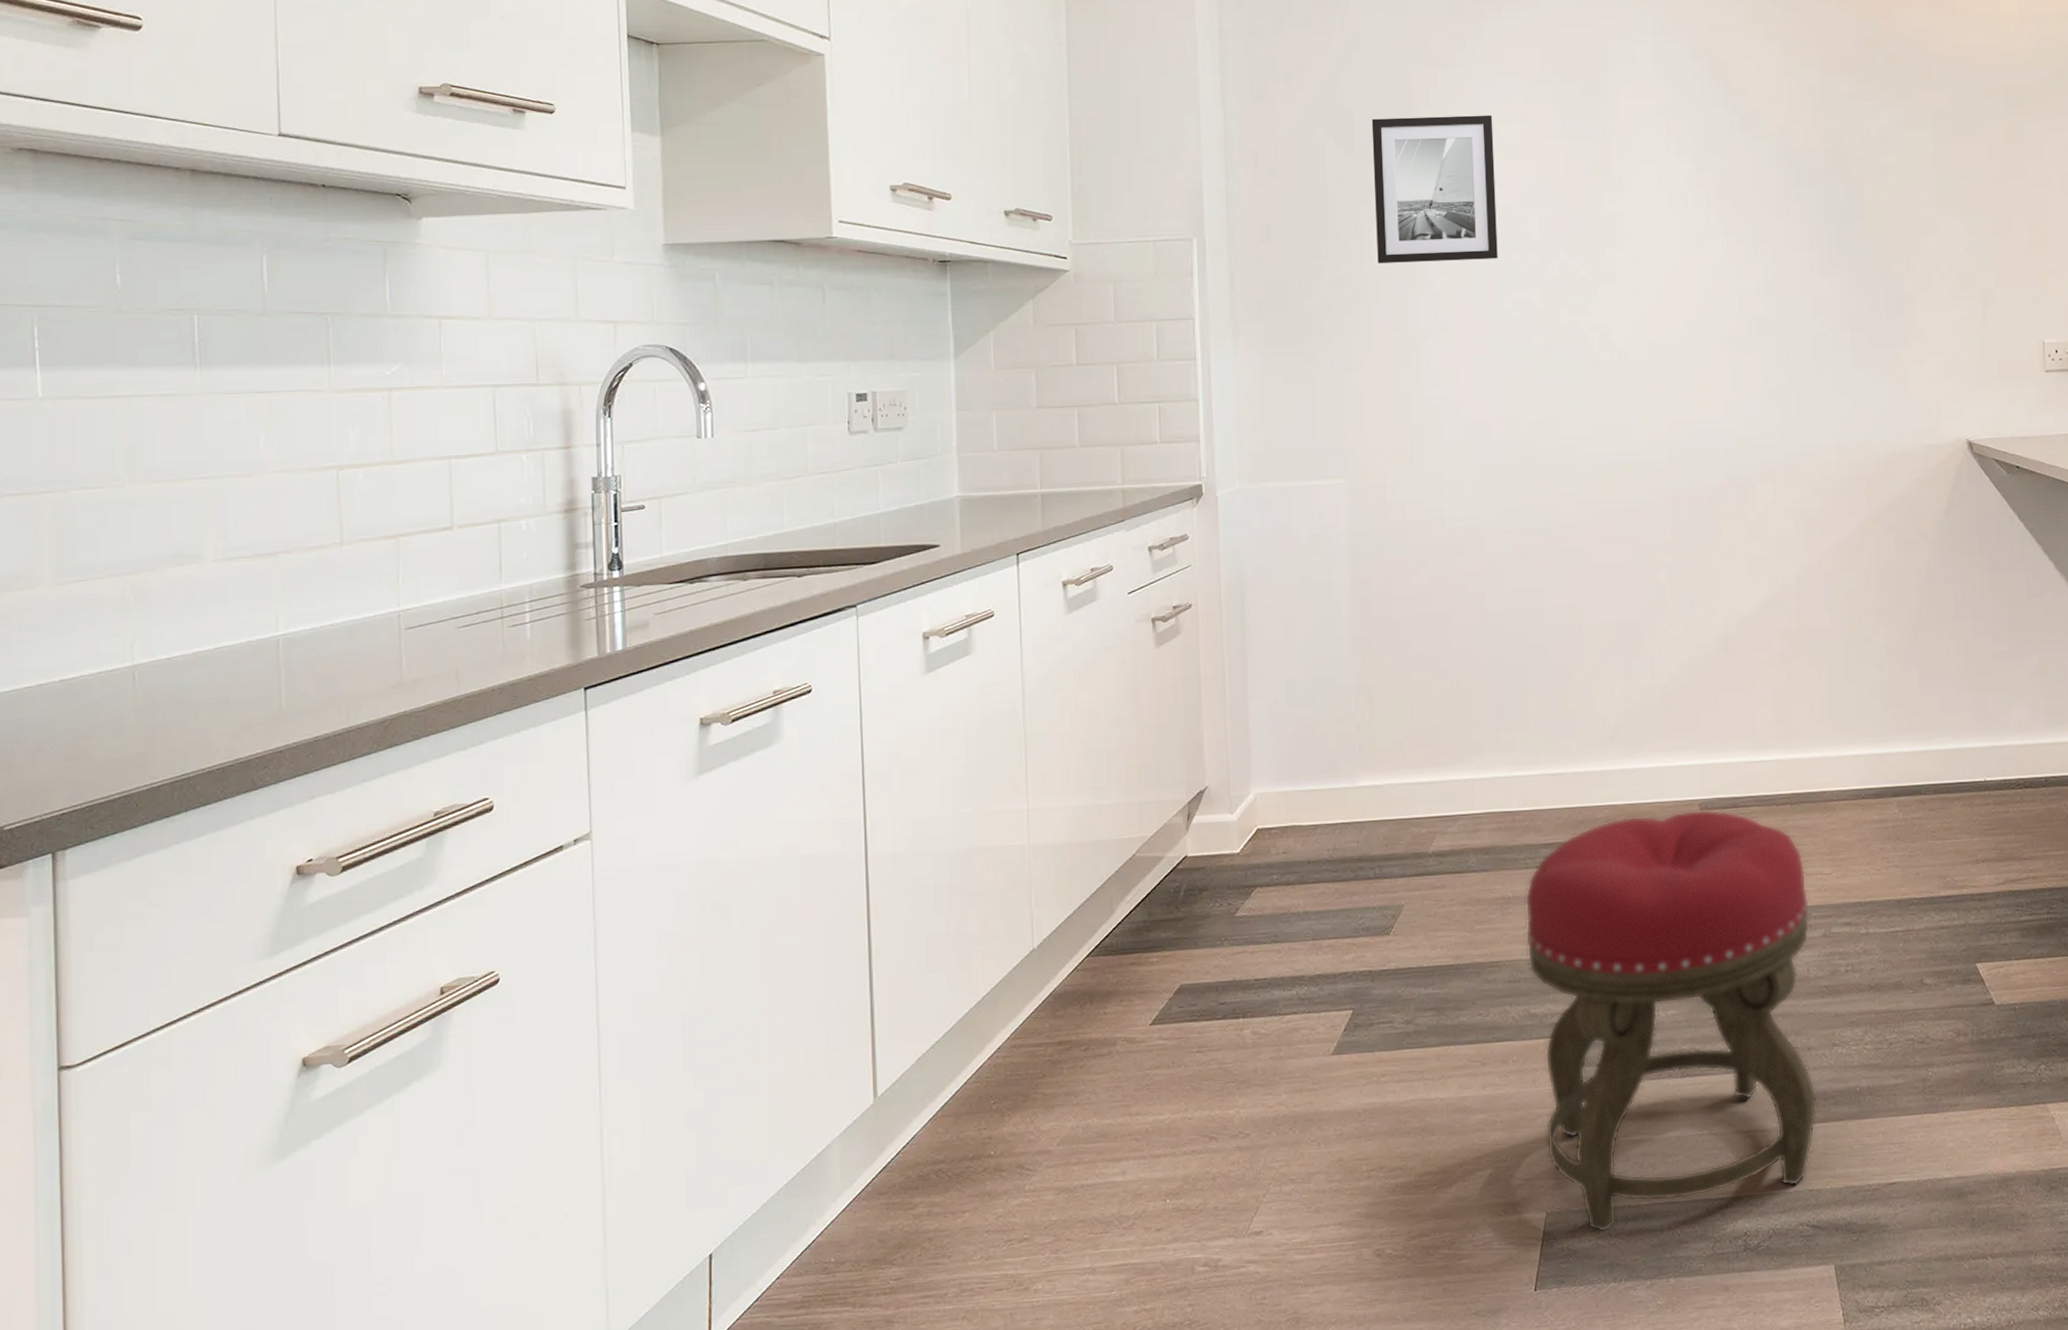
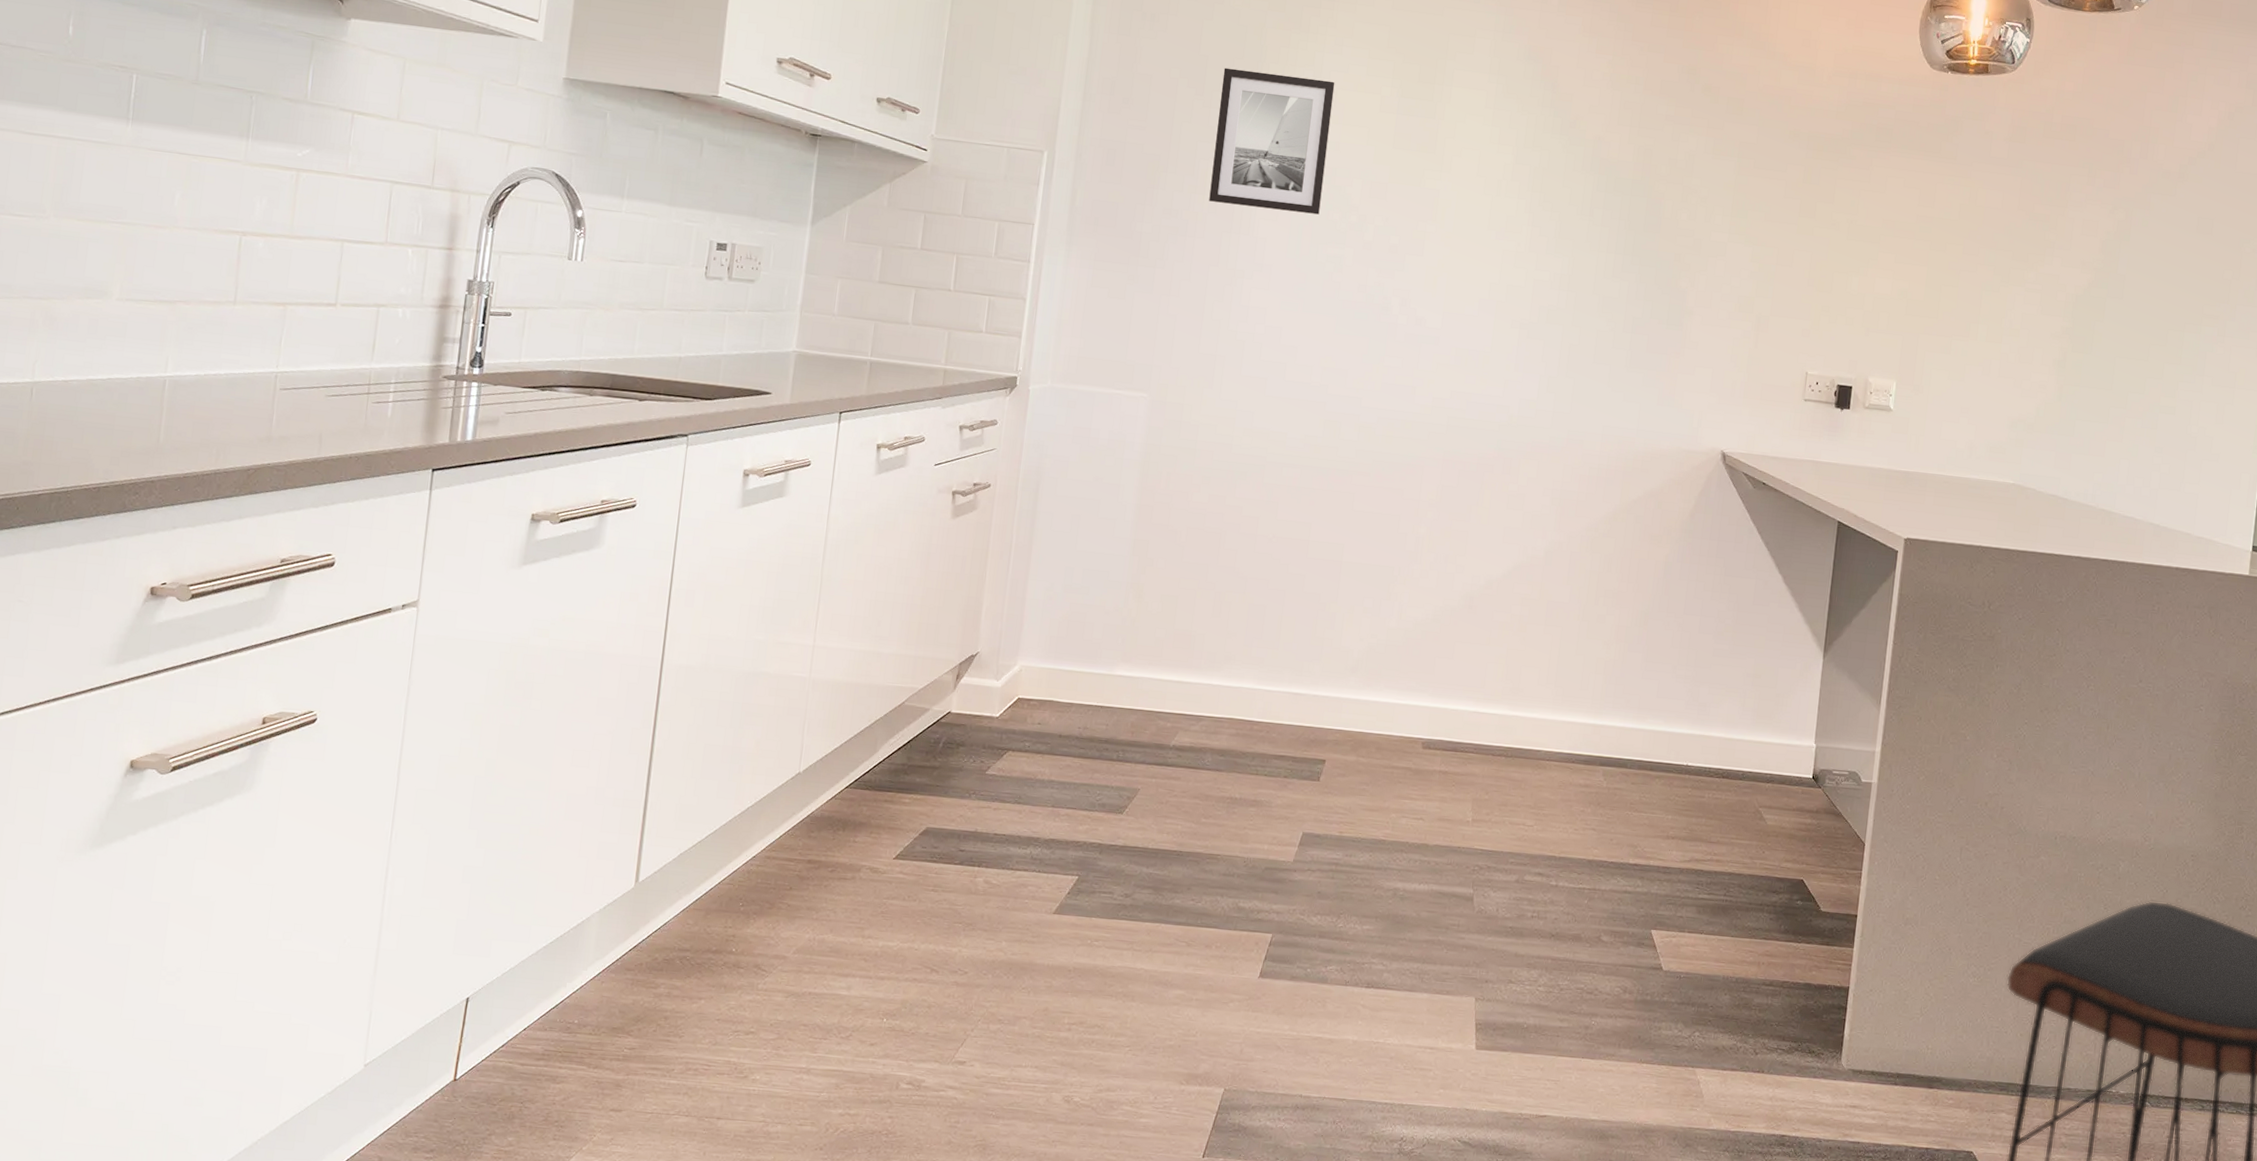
stool: present [1525,809,1818,1233] -> none [1233,743,1510,1116]

